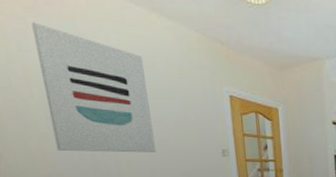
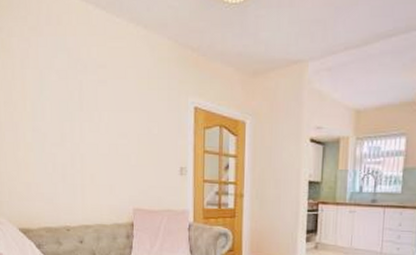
wall art: present [31,22,156,153] -> none [33,41,117,167]

